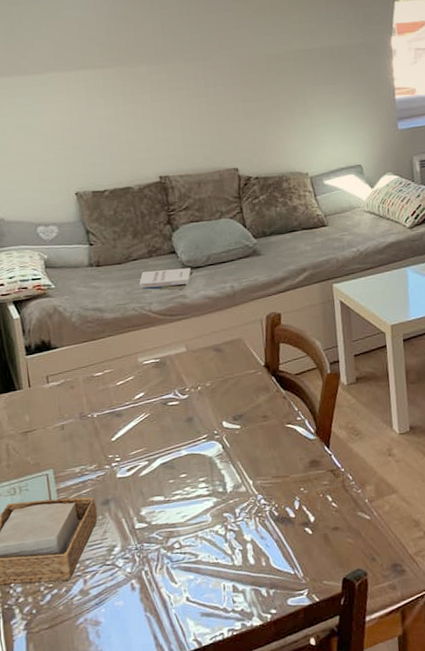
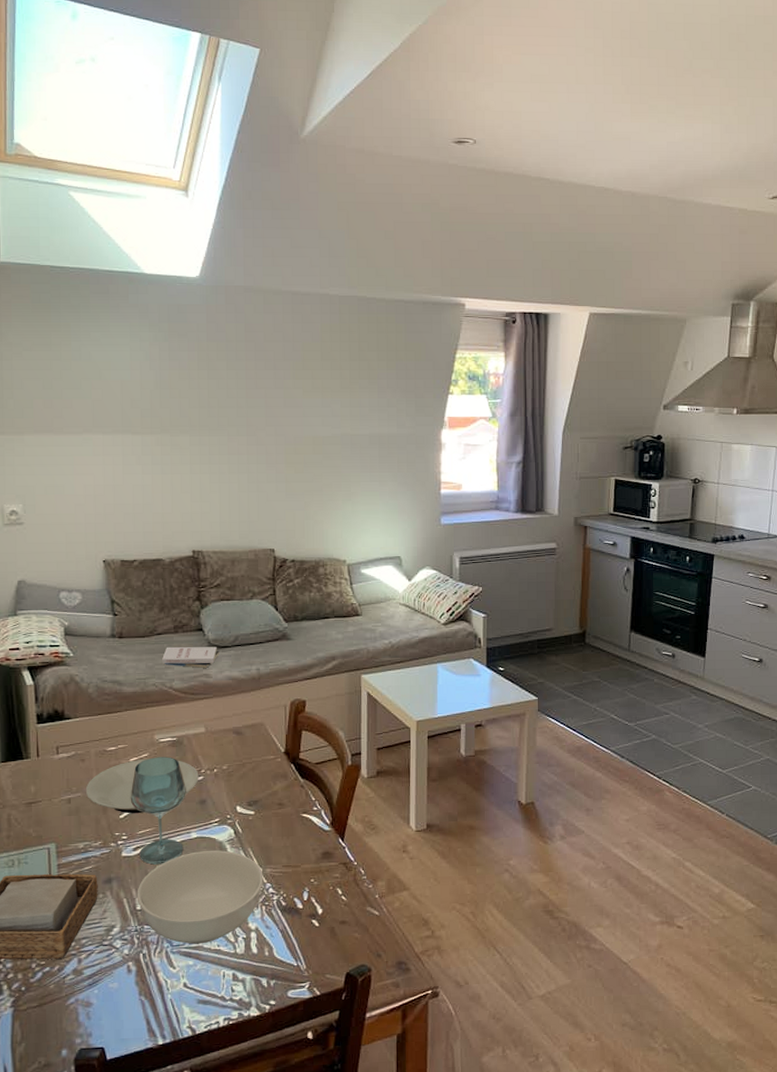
plate: none [77,380,184,436] -> present [85,758,199,814]
wine glass: none [119,378,175,484] -> present [130,757,186,865]
bowl: none [134,465,255,559] -> present [137,850,264,945]

